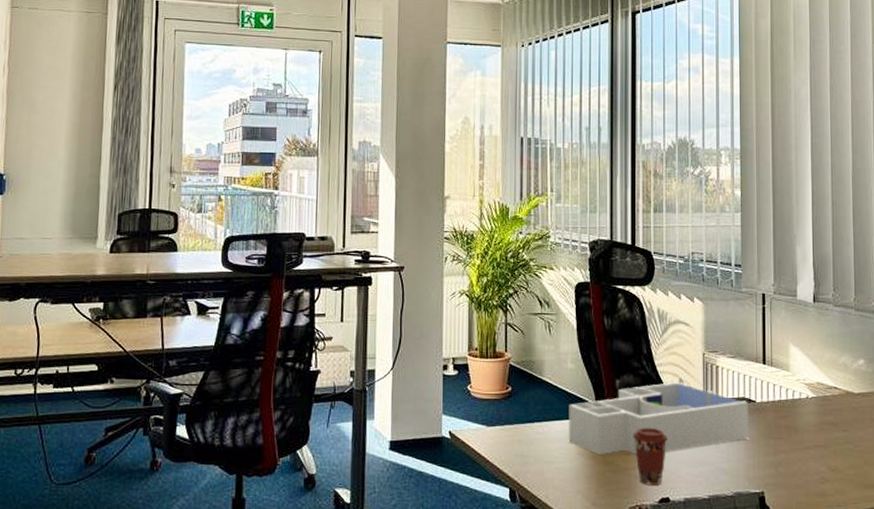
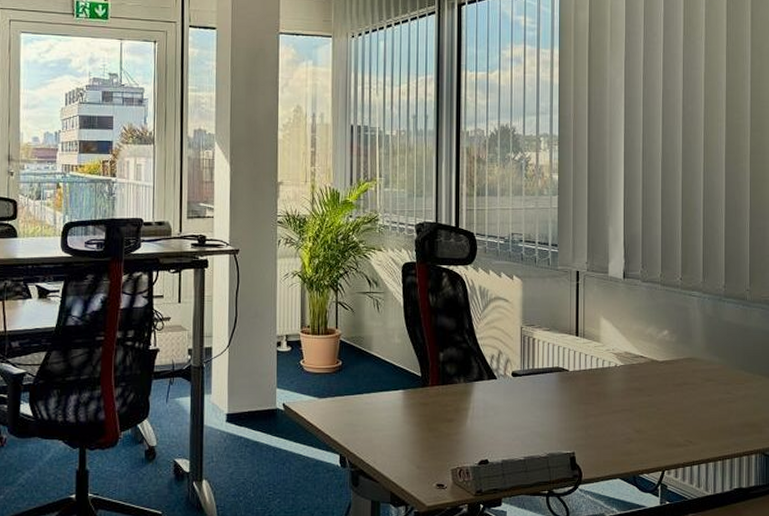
desk organizer: present [568,381,748,455] -> none [395,353,562,422]
coffee cup: present [632,427,668,485] -> none [455,396,487,449]

